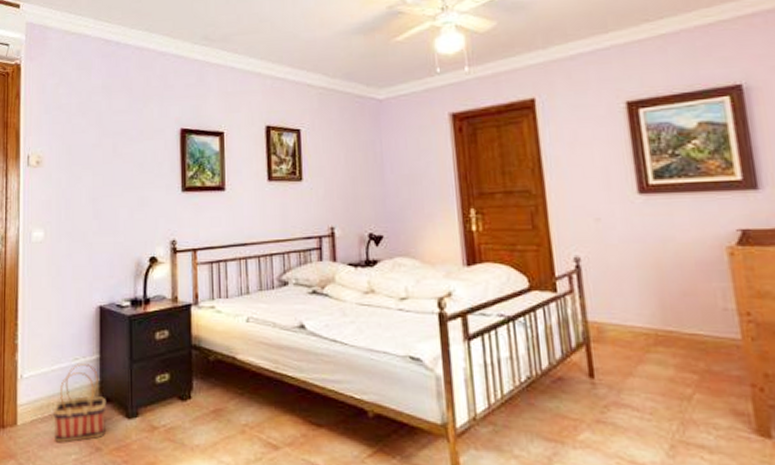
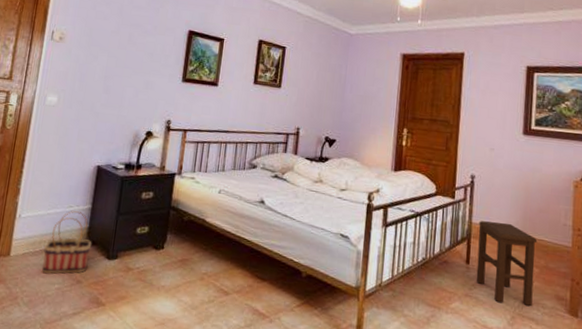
stool: none [597,316,698,428] -> present [476,221,538,306]

